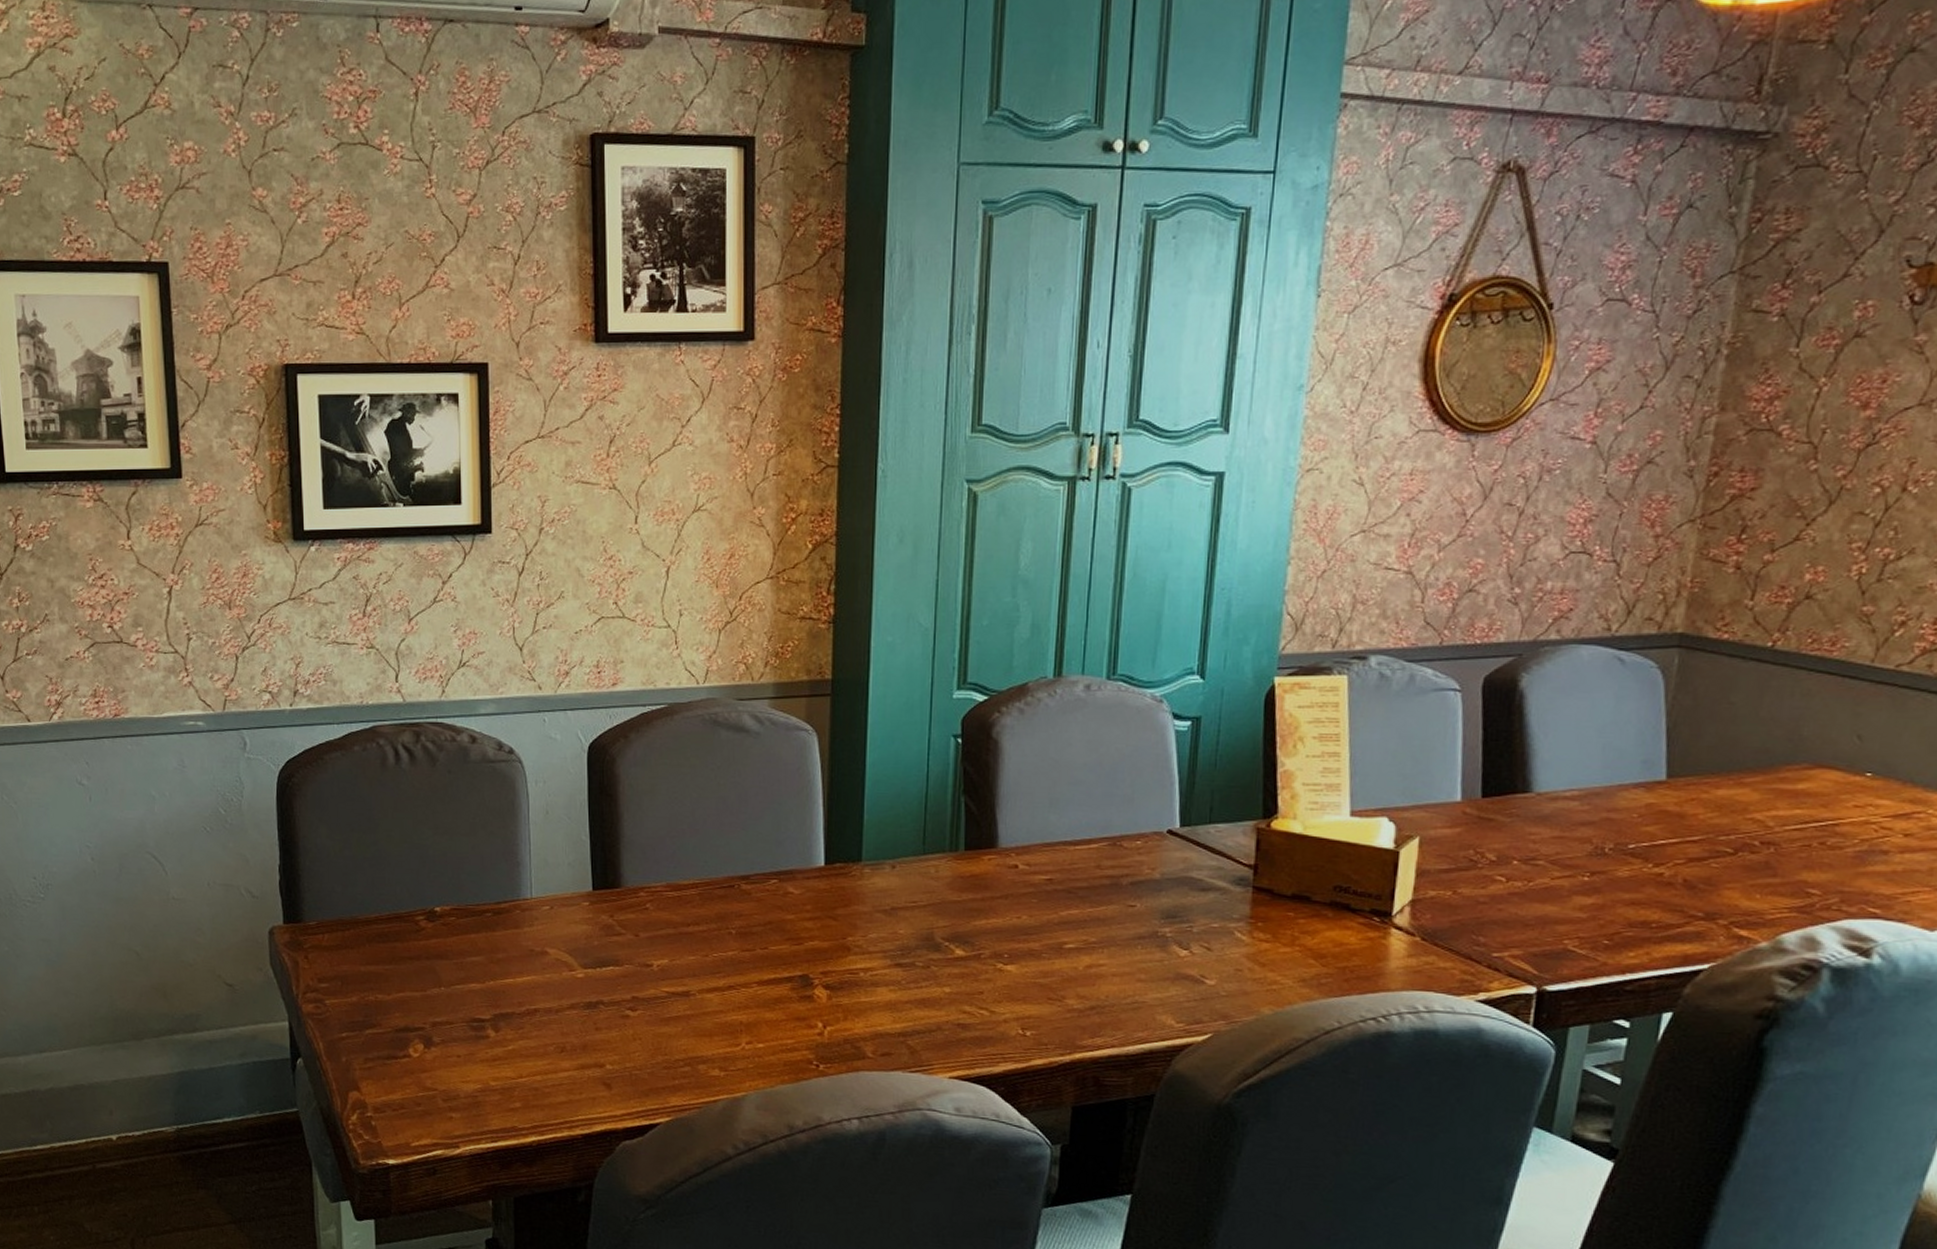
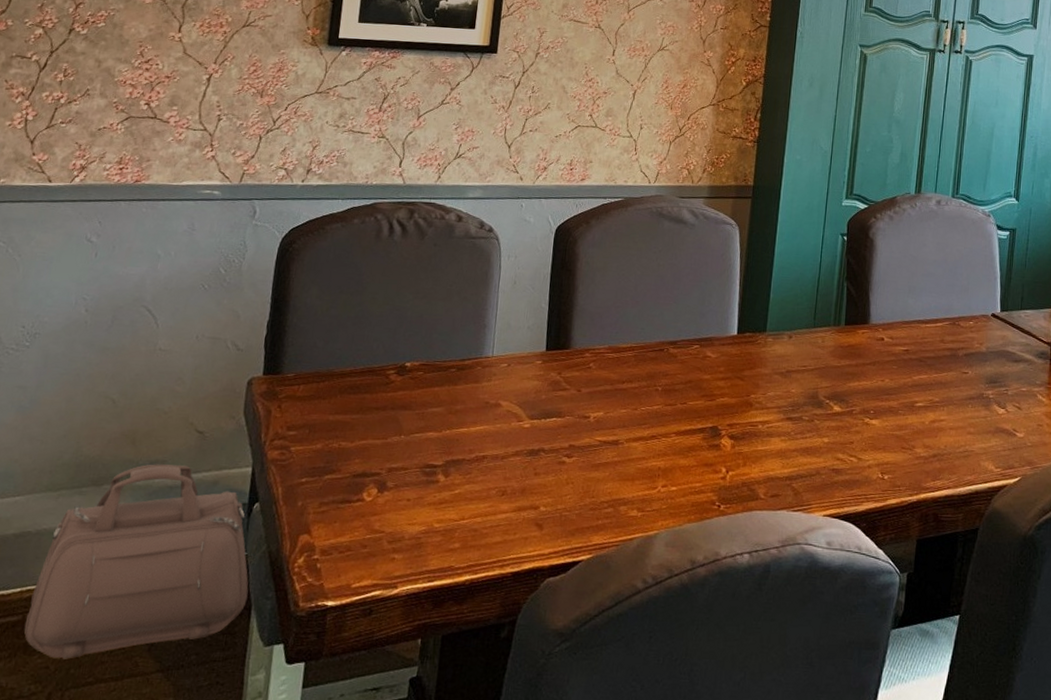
handbag: none [96,1018,306,1208] -> present [24,464,249,659]

